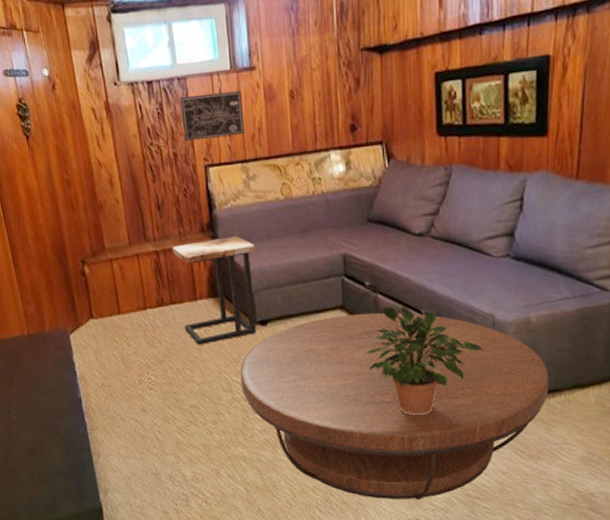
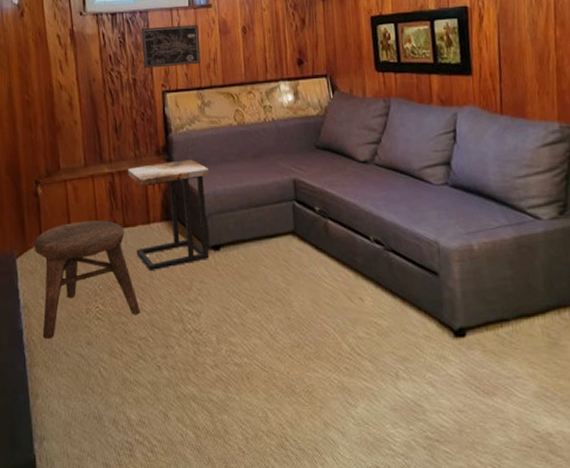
stool: none [85,298,191,406] -> present [34,220,140,338]
coffee table: present [240,312,549,500] -> none [192,238,497,445]
potted plant: present [361,304,483,416] -> none [313,230,431,348]

